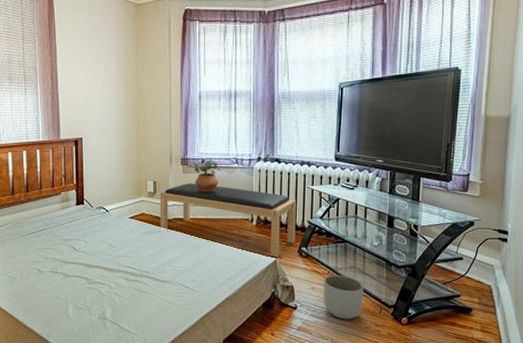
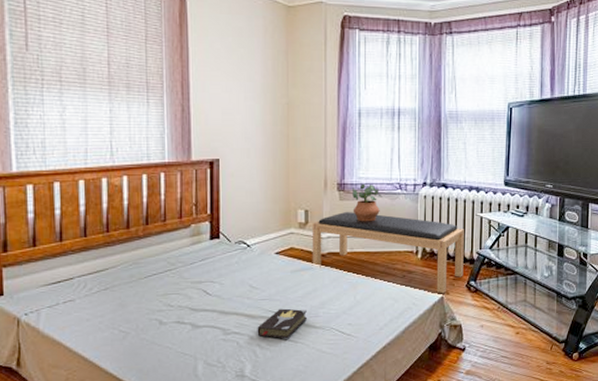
hardback book: none [115,264,156,290] -> present [257,308,307,339]
planter: present [323,274,364,320] -> none [493,309,535,359]

